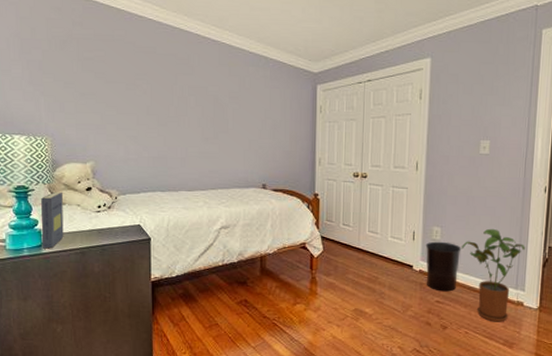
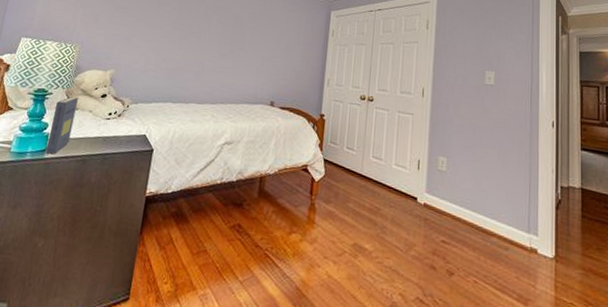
waste bin: present [425,241,462,292] -> none [430,172,469,231]
house plant: present [460,228,525,322] -> none [467,162,536,272]

